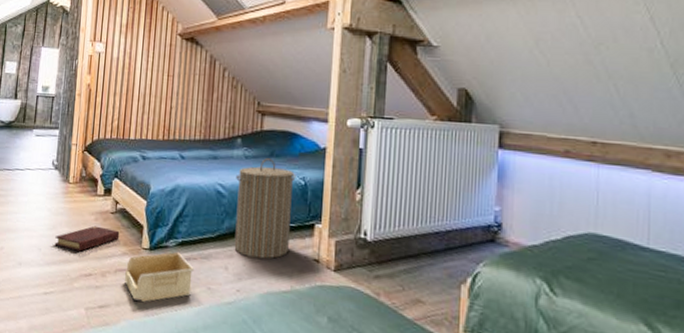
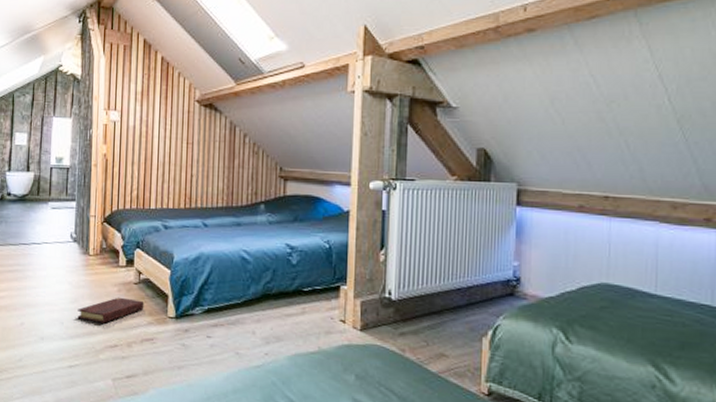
storage bin: present [125,251,194,302] -> none [152,319,221,370]
laundry hamper: present [234,158,296,259] -> none [260,223,320,322]

